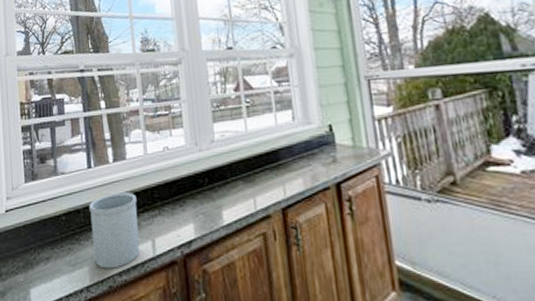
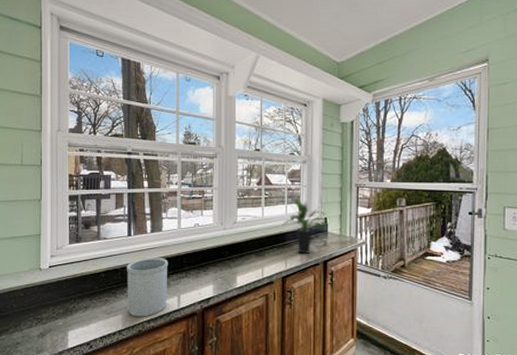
potted plant: none [273,104,334,177] -> present [282,199,328,255]

